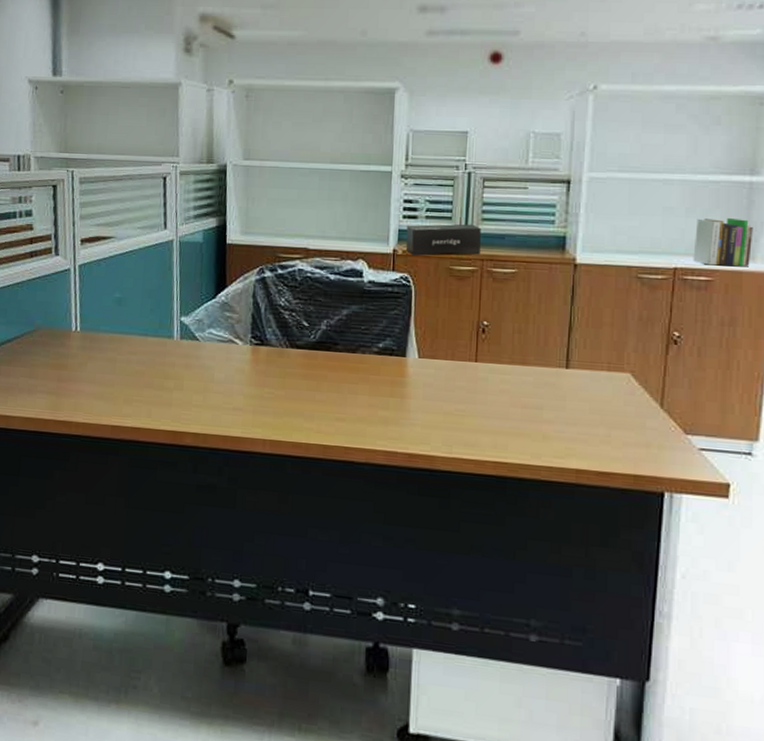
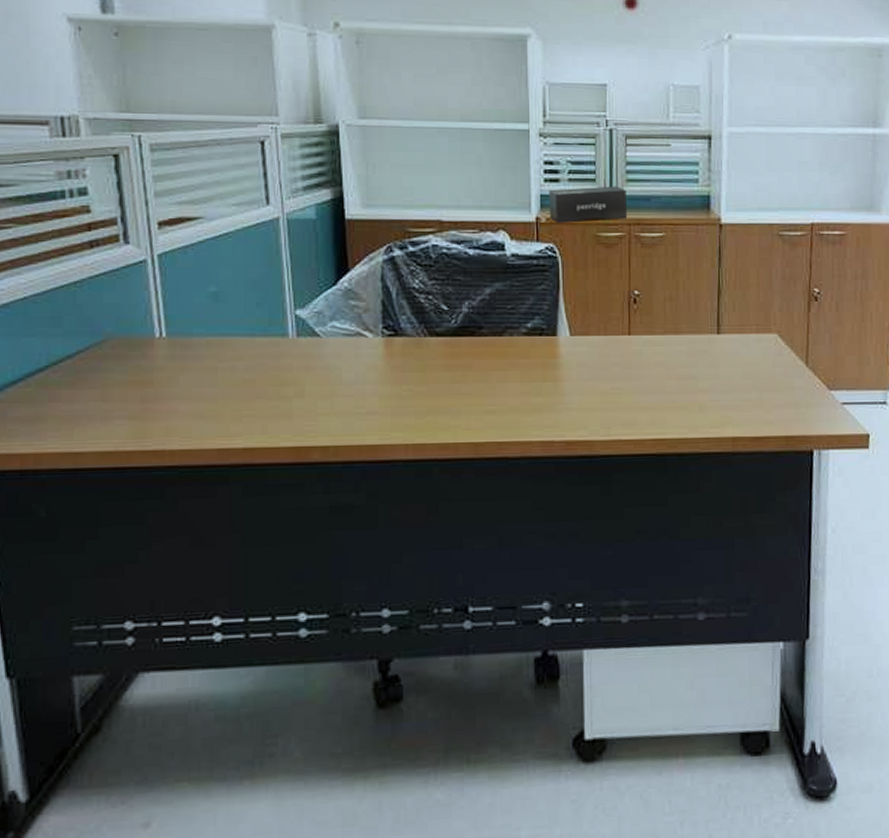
books: present [693,217,753,267] -> none [827,170,879,219]

